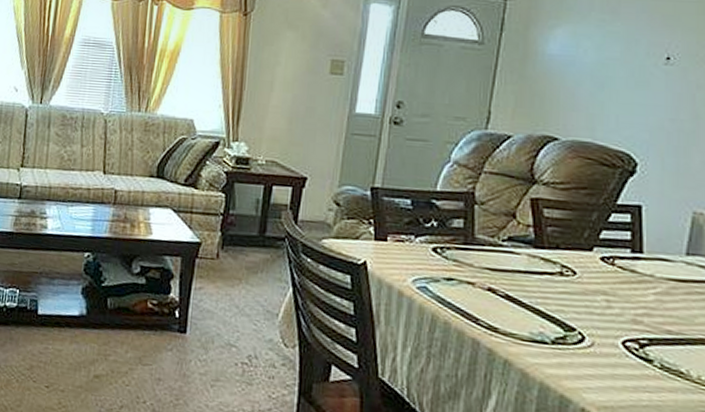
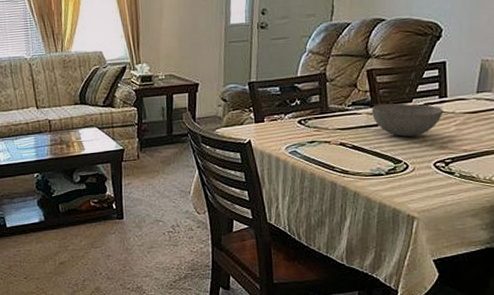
bowl: none [534,245,637,299] -> present [371,103,443,137]

